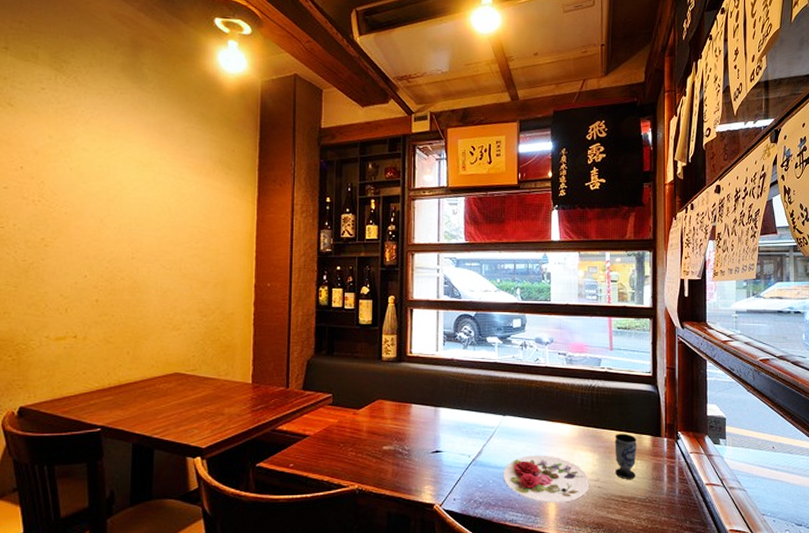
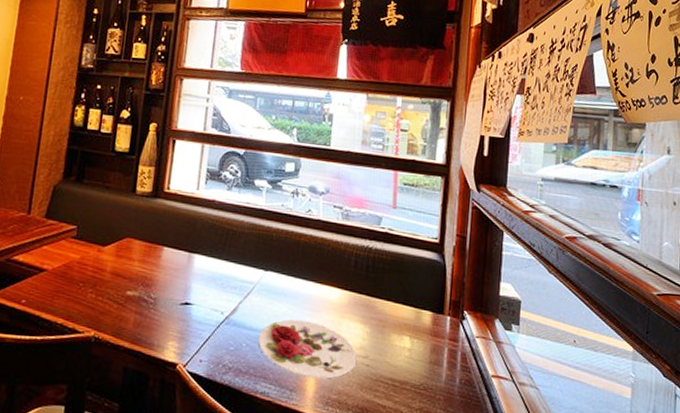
cup: present [614,433,637,479] -> none [387,305,416,360]

